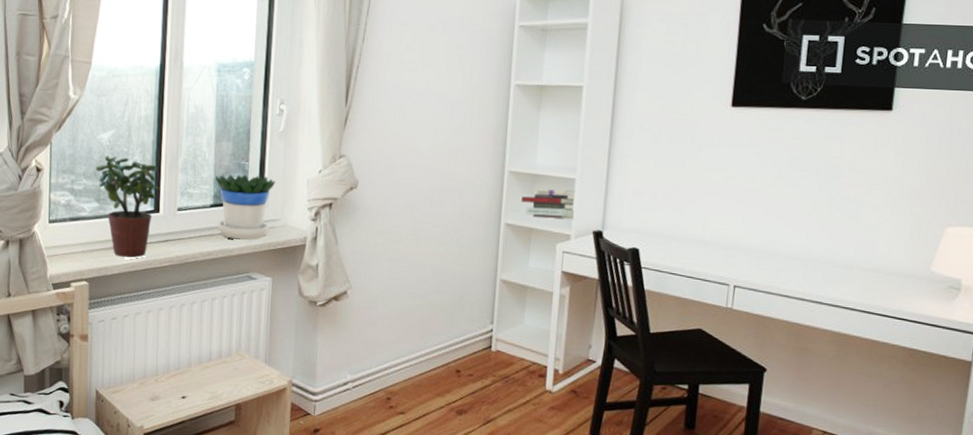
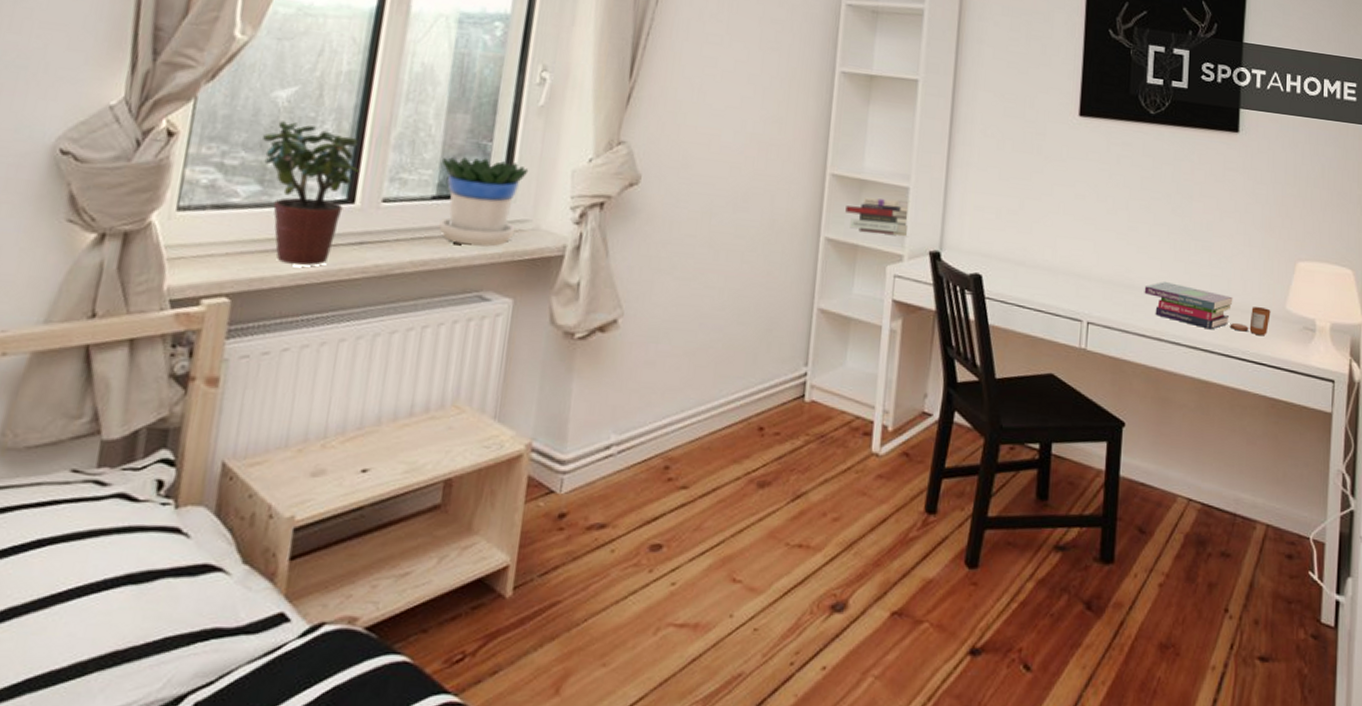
books: none [789,250,877,290] -> present [1144,282,1233,330]
candle: none [872,269,915,295] -> present [1229,307,1271,336]

